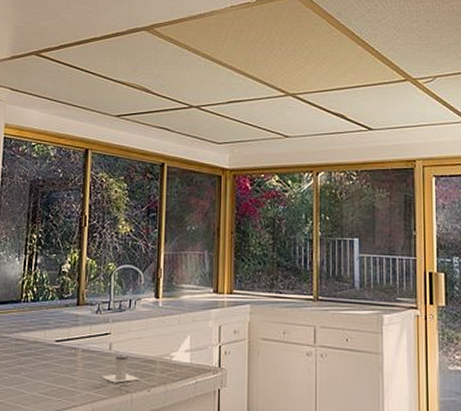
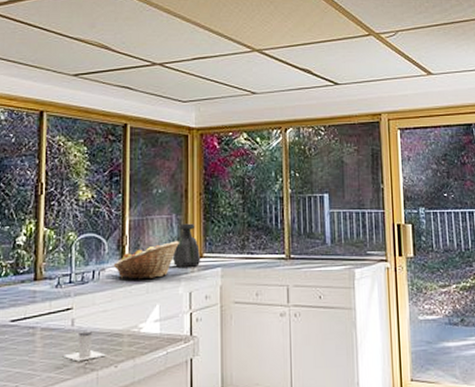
fruit basket: none [148,276,212,311] -> present [113,240,180,280]
bottle: none [205,260,231,302] -> present [173,223,201,267]

